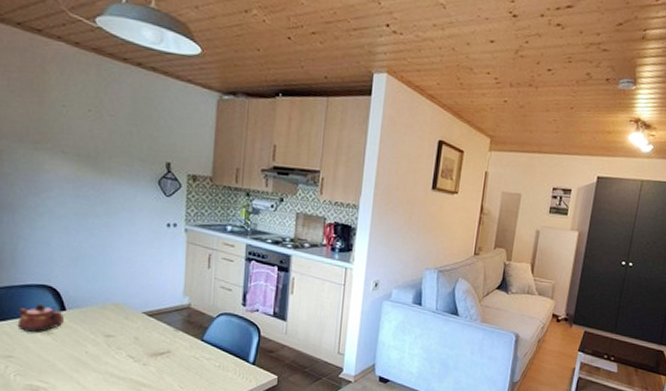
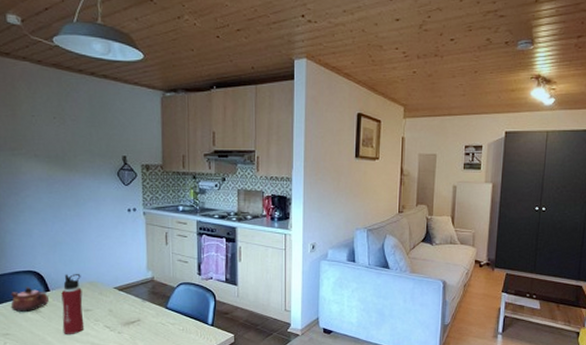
water bottle: none [77,292,105,363] -> present [61,274,85,335]

